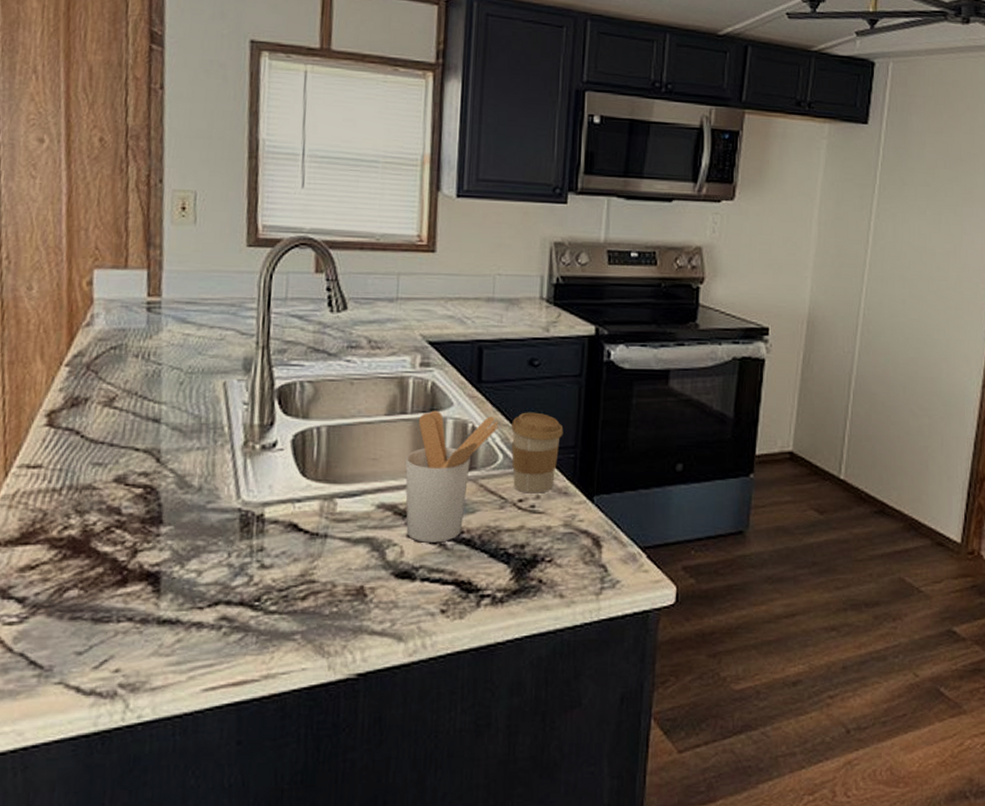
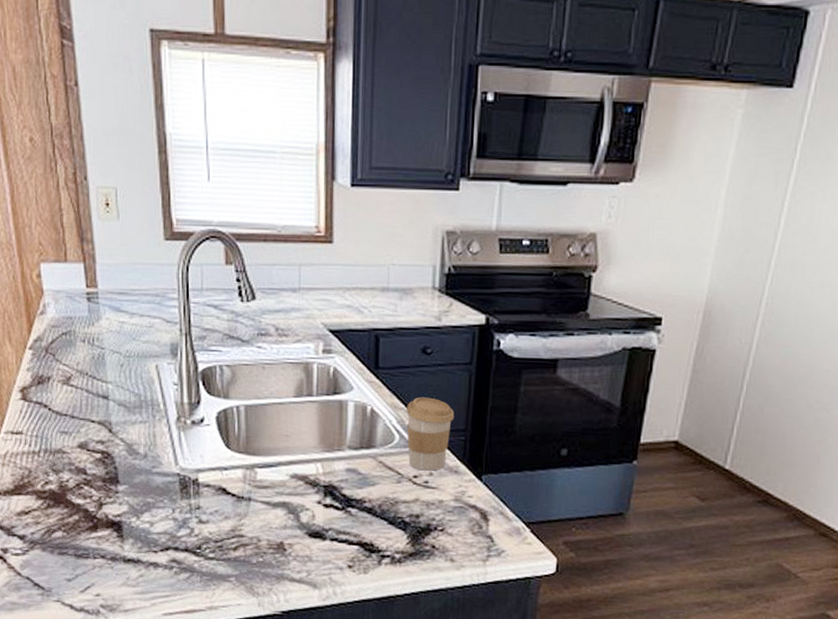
utensil holder: present [405,410,499,543] -> none [314,393,395,510]

